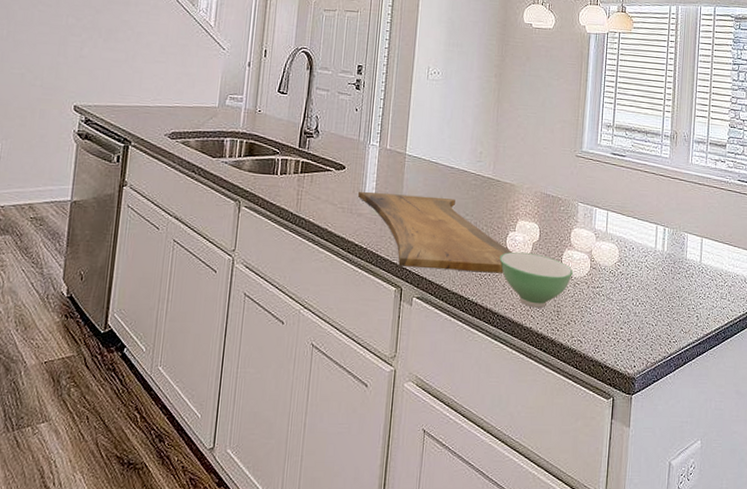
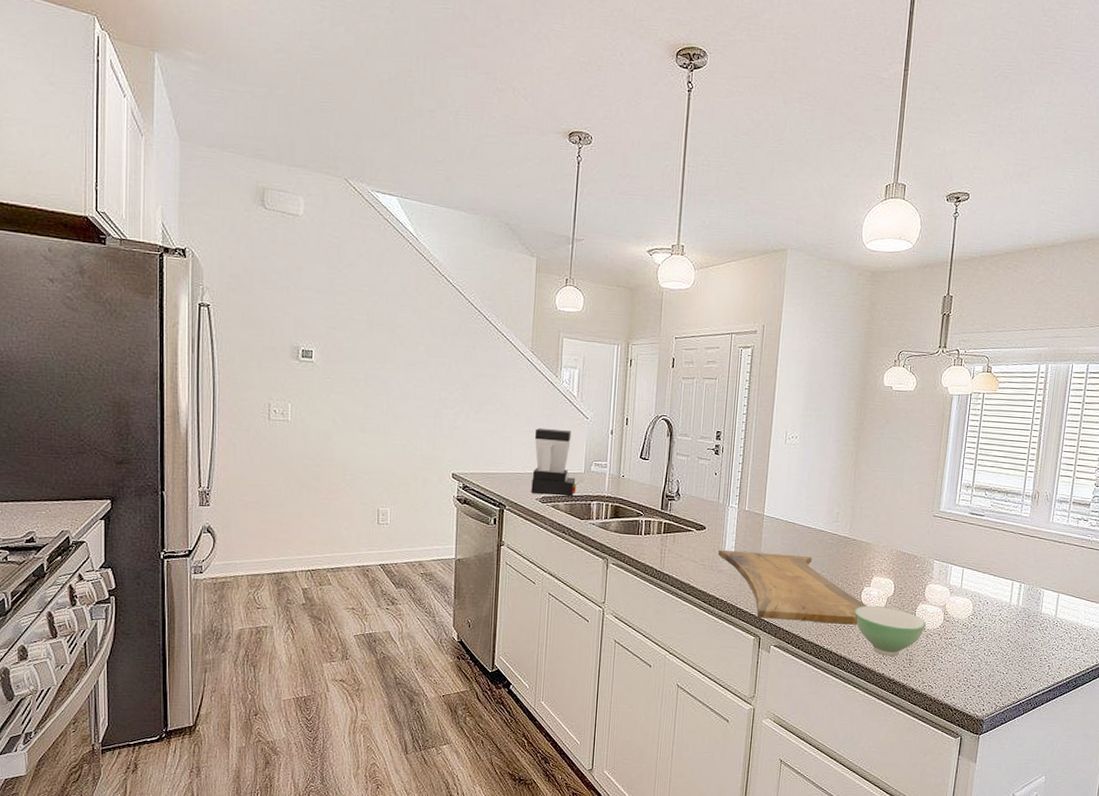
coffee maker: none [160,58,210,132] -> present [531,428,577,497]

